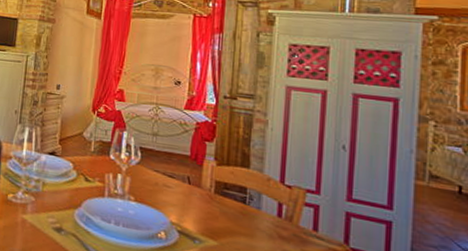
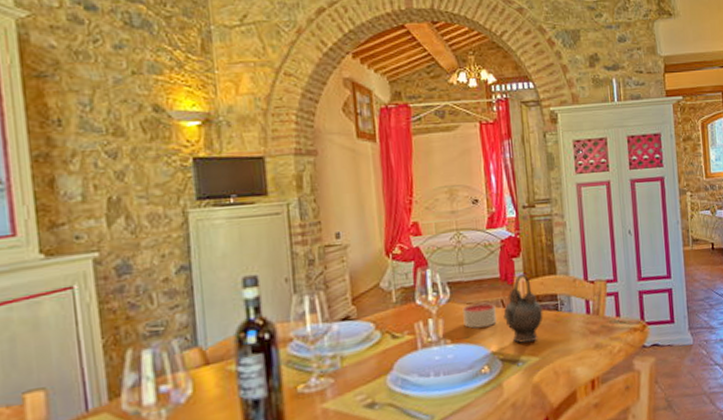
candle: none [148,171,181,198] -> present [462,302,497,329]
teapot: none [187,158,229,225] -> present [503,274,543,343]

